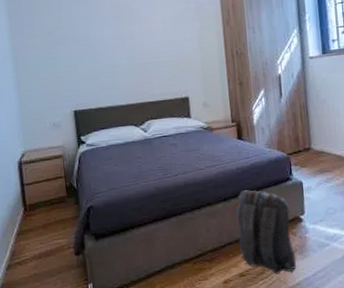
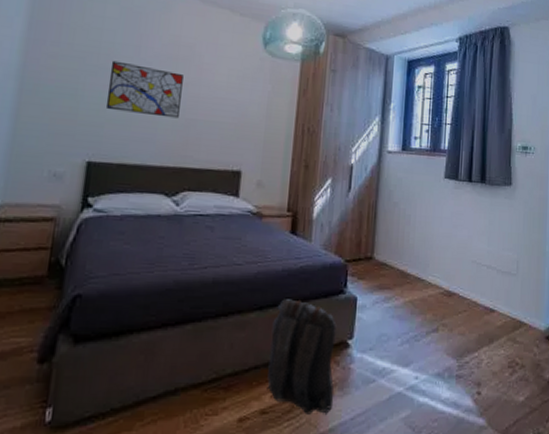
wall art: none [73,29,132,69] -> present [105,60,183,119]

